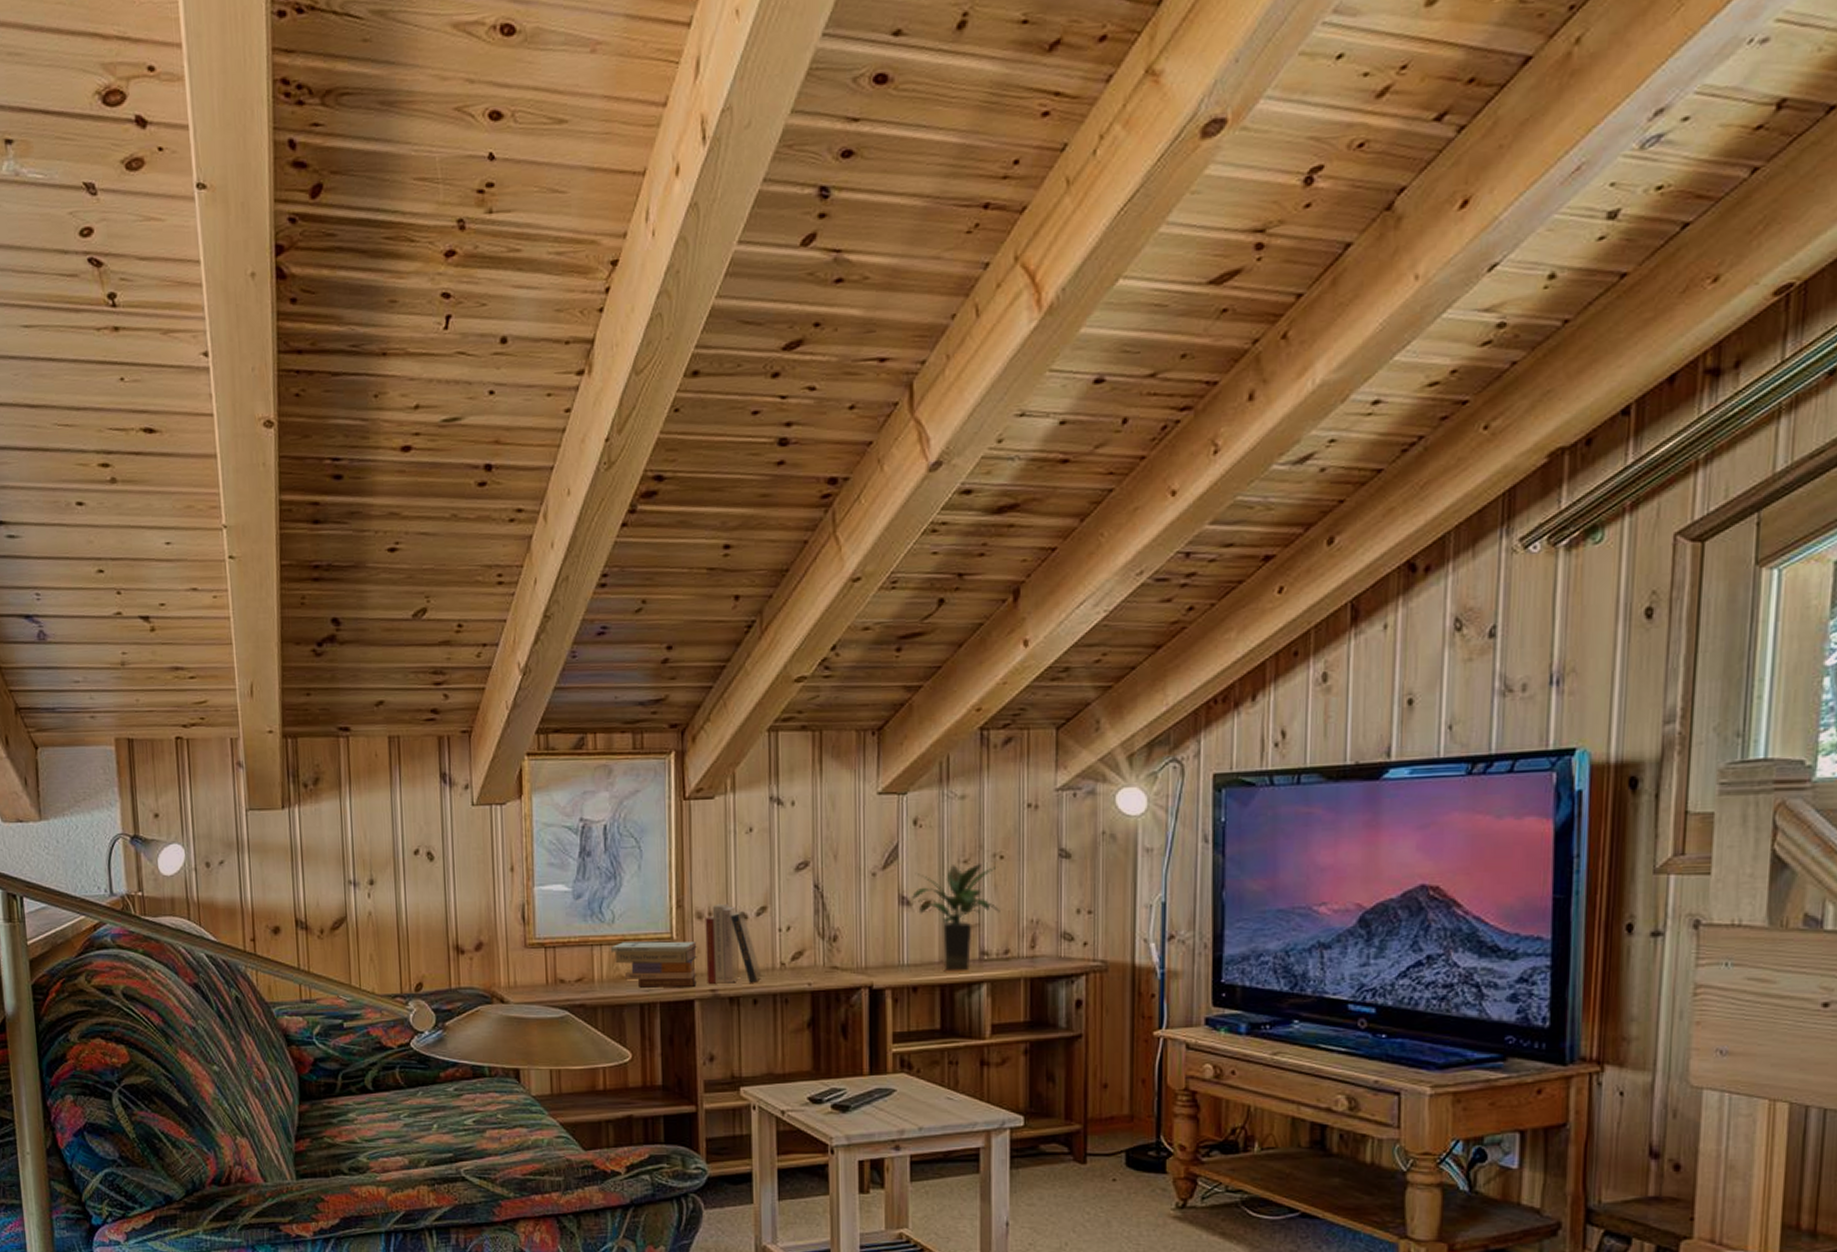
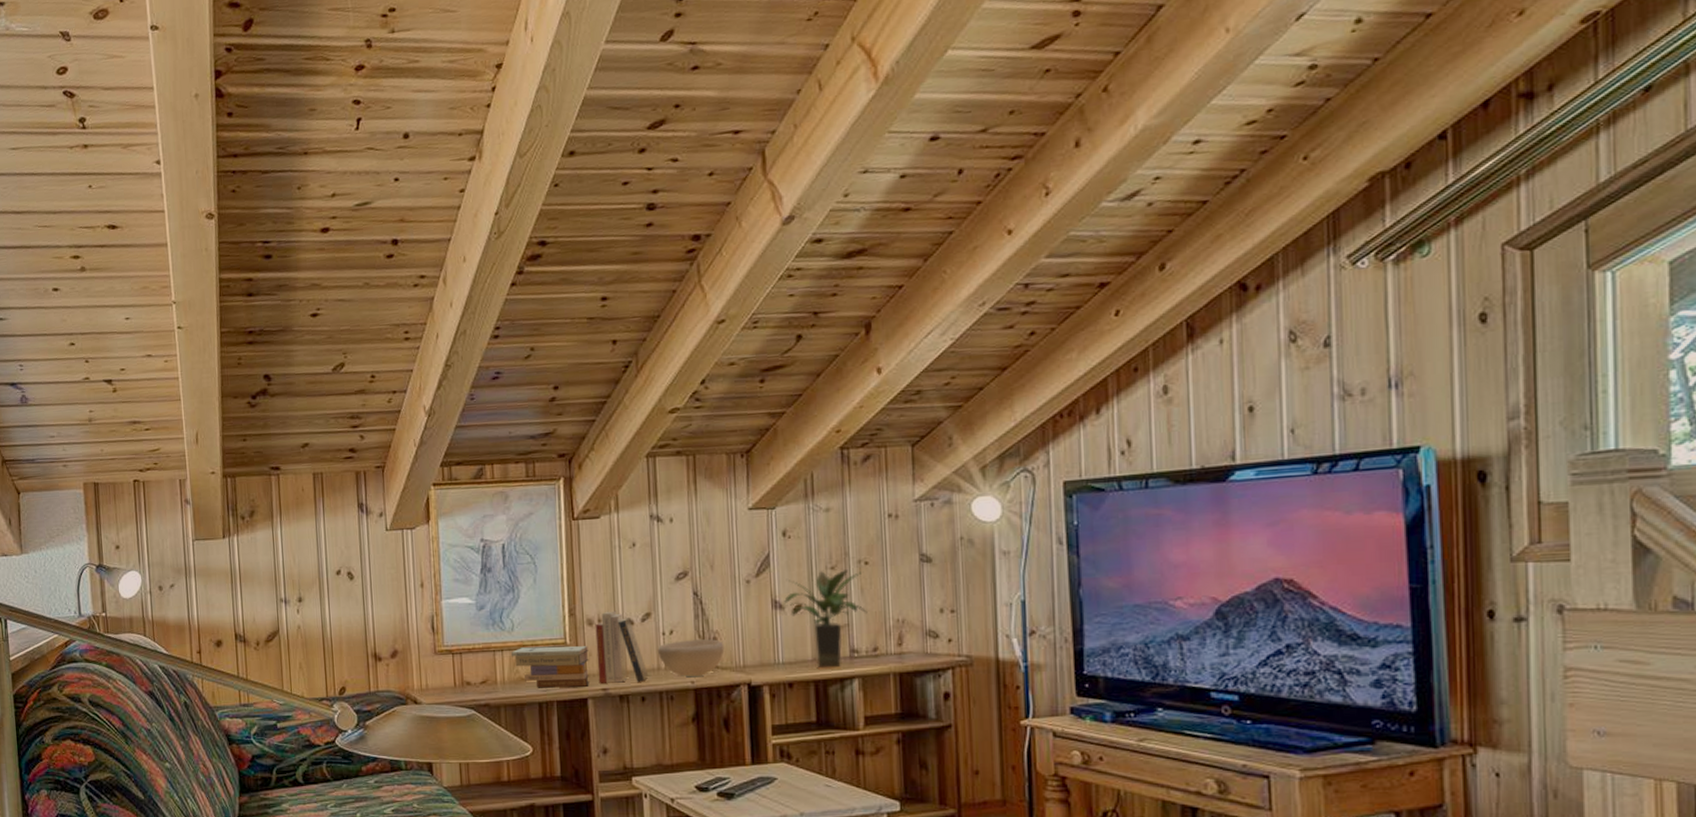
decorative bowl: none [772,937,846,979] -> present [657,639,725,677]

